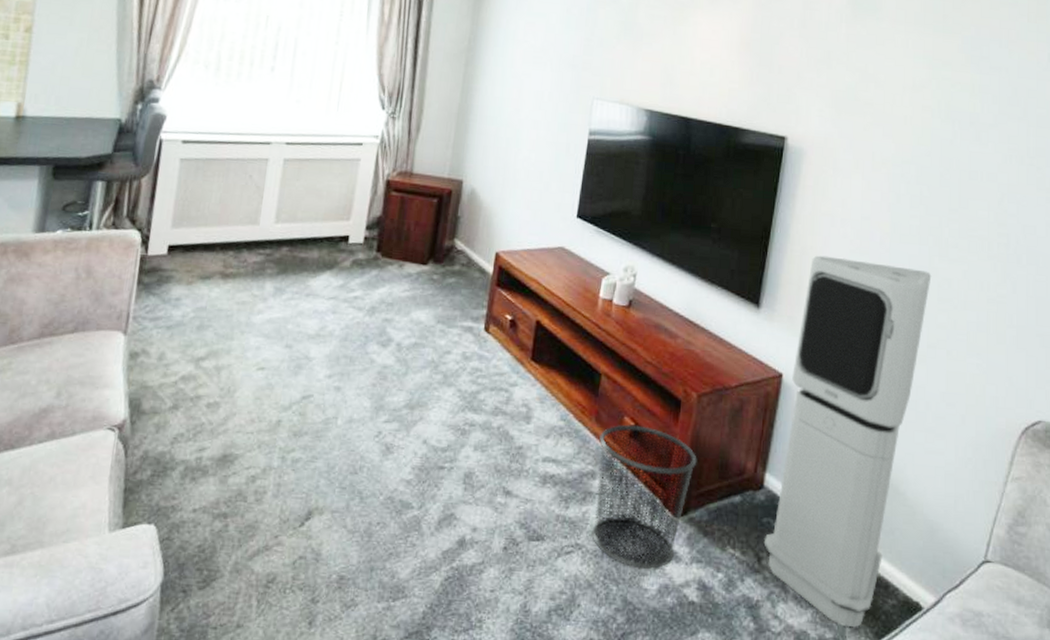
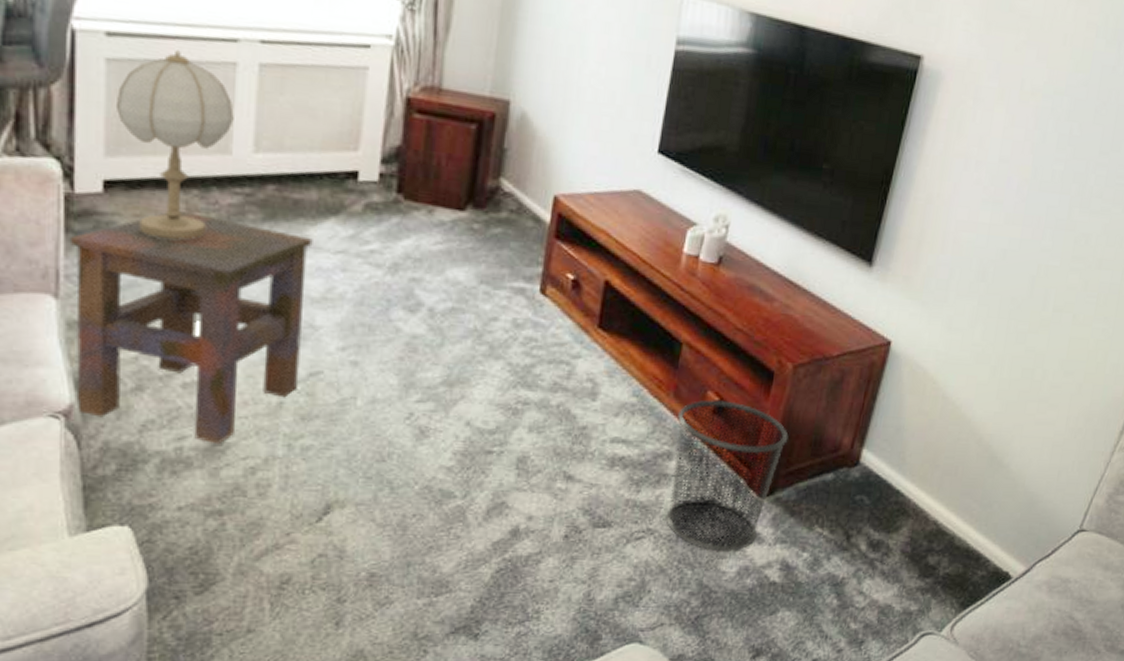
side table: none [128,268,313,456] -> present [69,211,313,445]
table lamp: none [183,151,263,289] -> present [115,49,234,240]
air purifier: present [763,255,932,627] -> none [854,204,1069,598]

